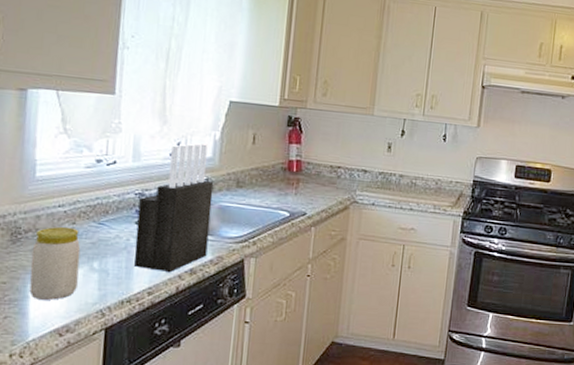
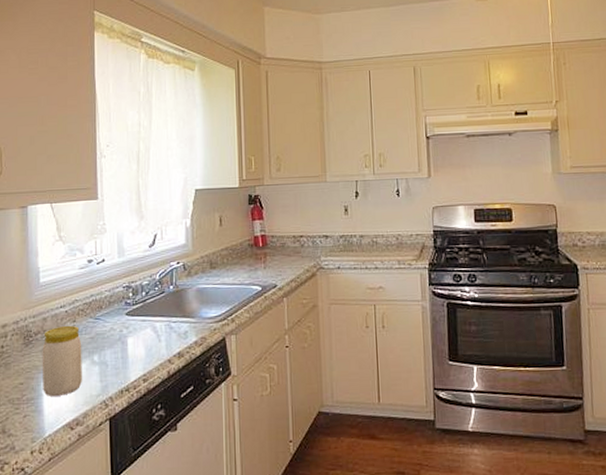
knife block: present [133,142,214,273] -> none [127,231,191,359]

